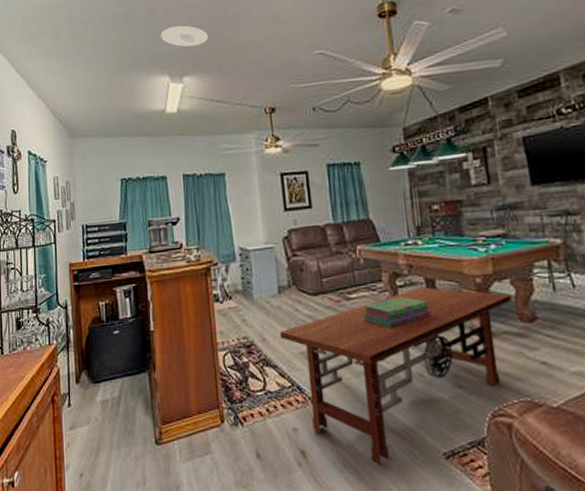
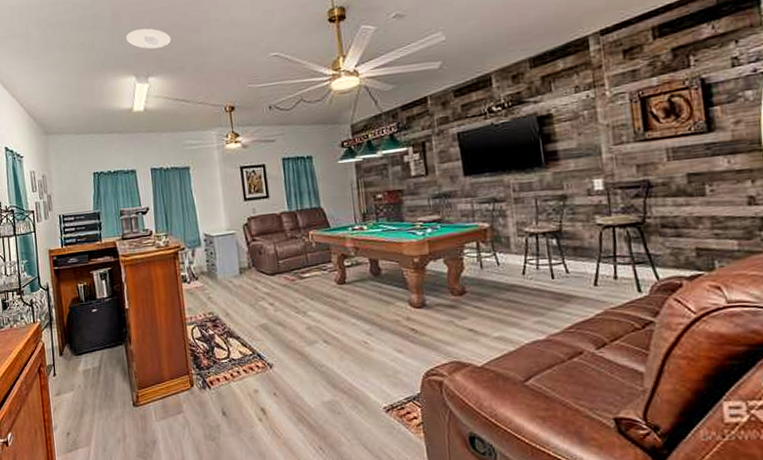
coffee table: present [280,287,511,466] -> none [241,266,444,419]
stack of books: present [363,297,431,328] -> none [315,275,375,303]

